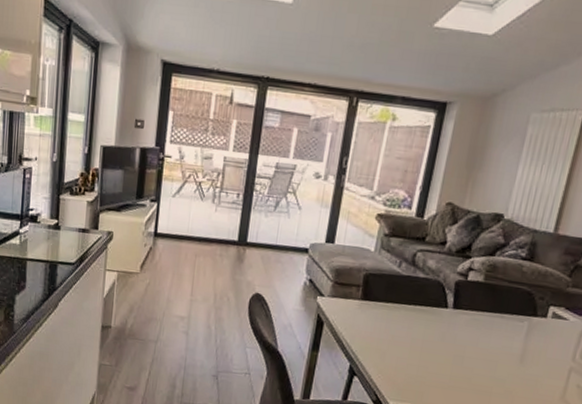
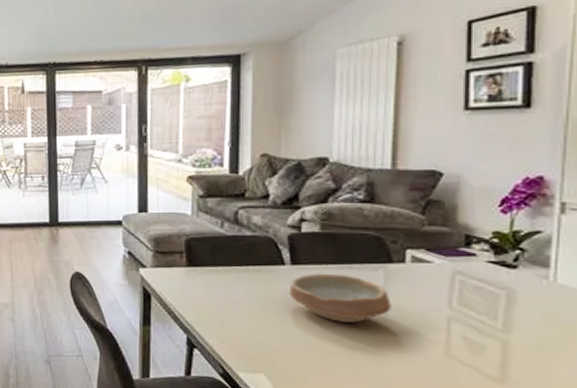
bowl: none [446,318,528,366] -> present [289,273,391,323]

